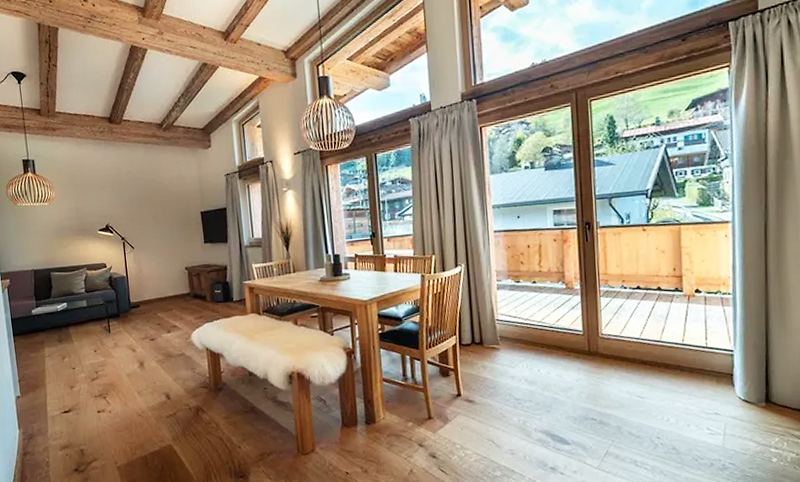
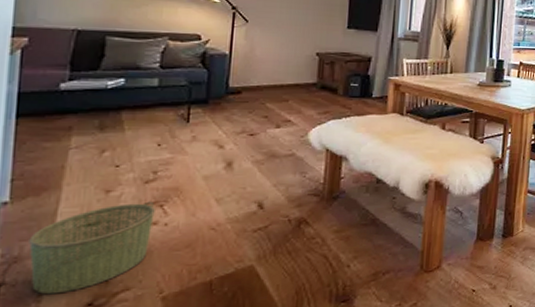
basket: none [35,394,103,462] -> present [29,201,155,295]

